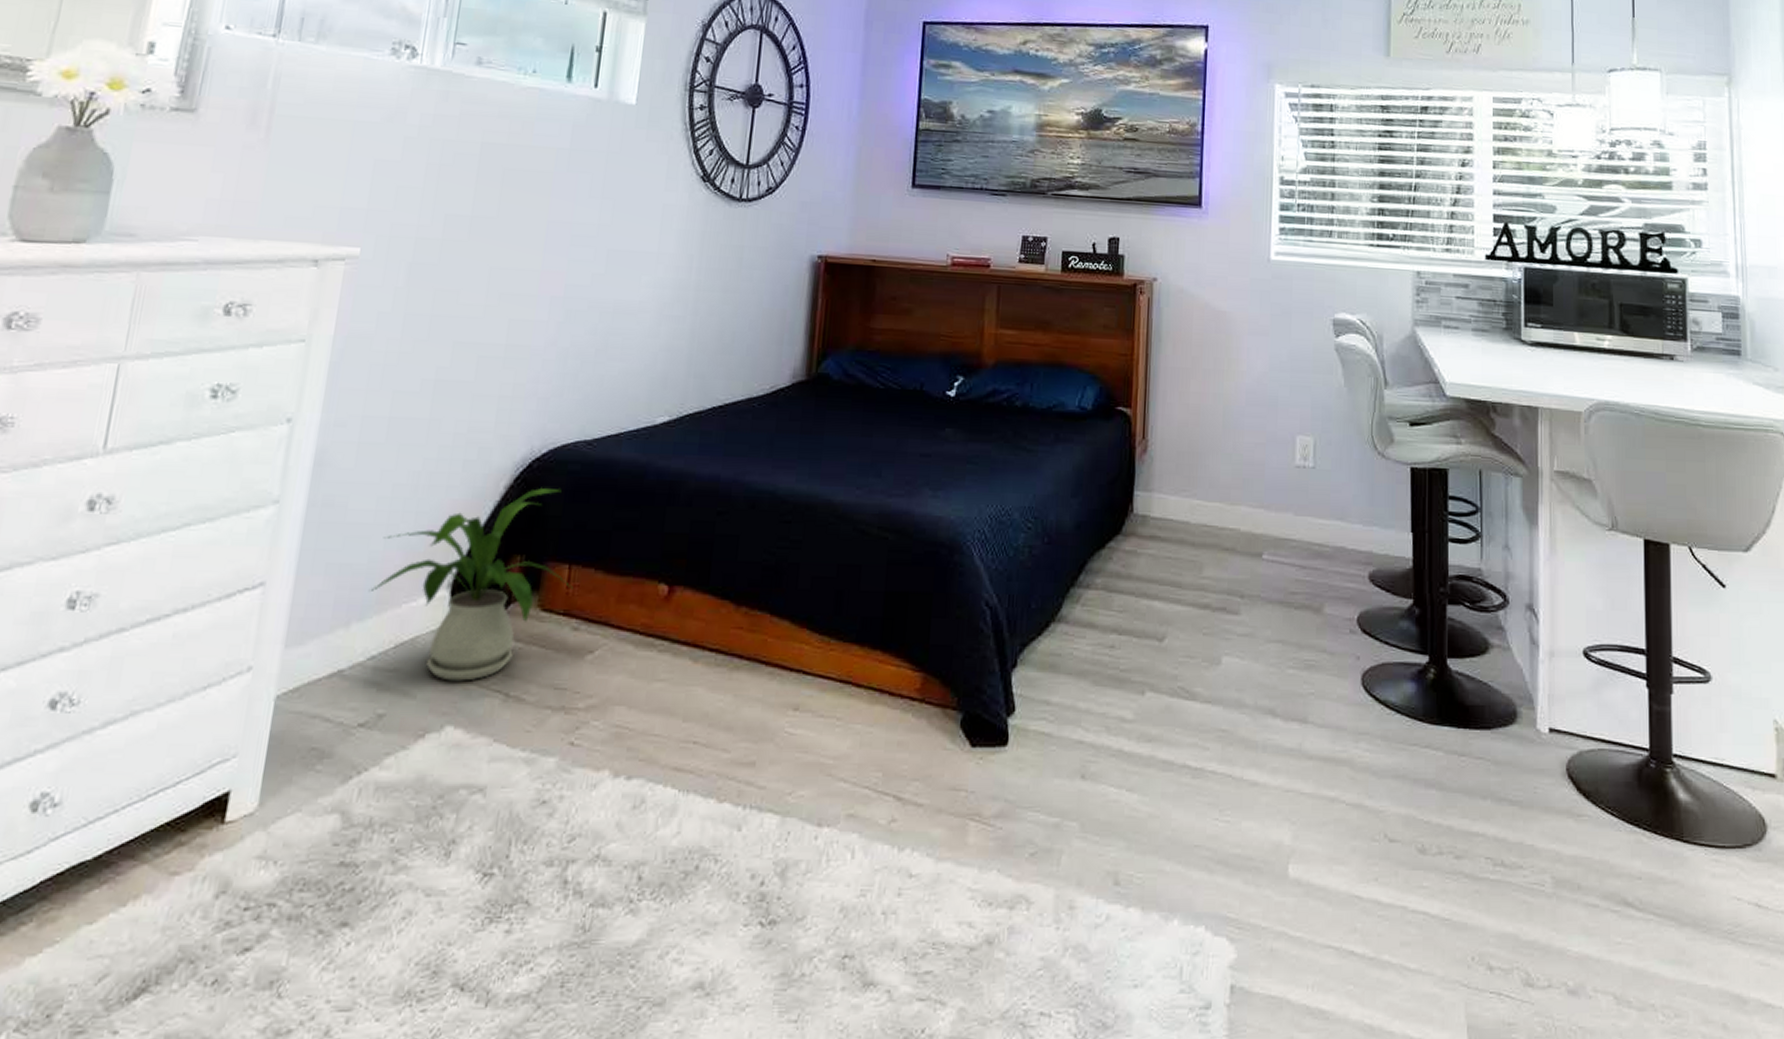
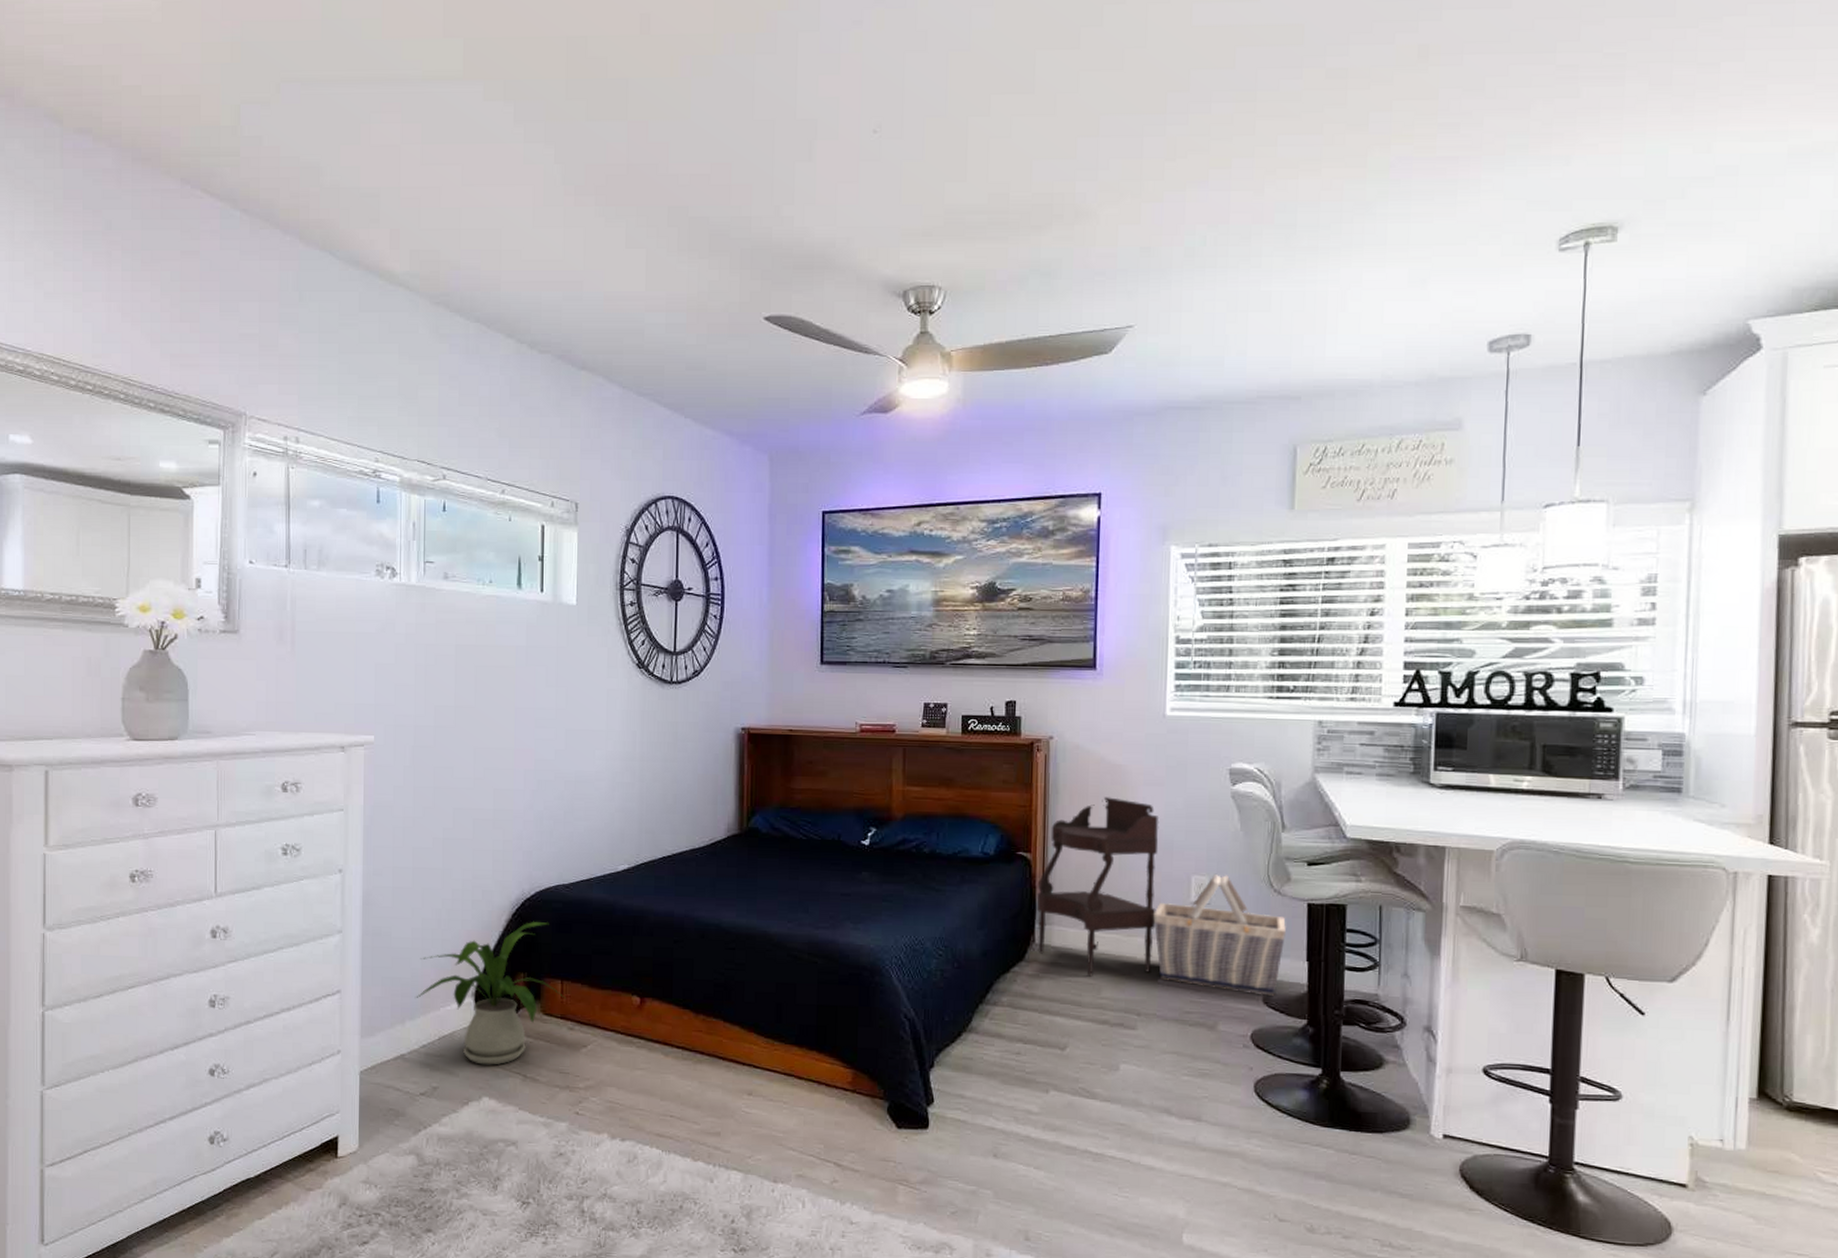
side table: none [1135,346,1264,553] -> present [1036,797,1160,977]
basket: none [1258,433,1390,572] -> present [1153,873,1286,996]

